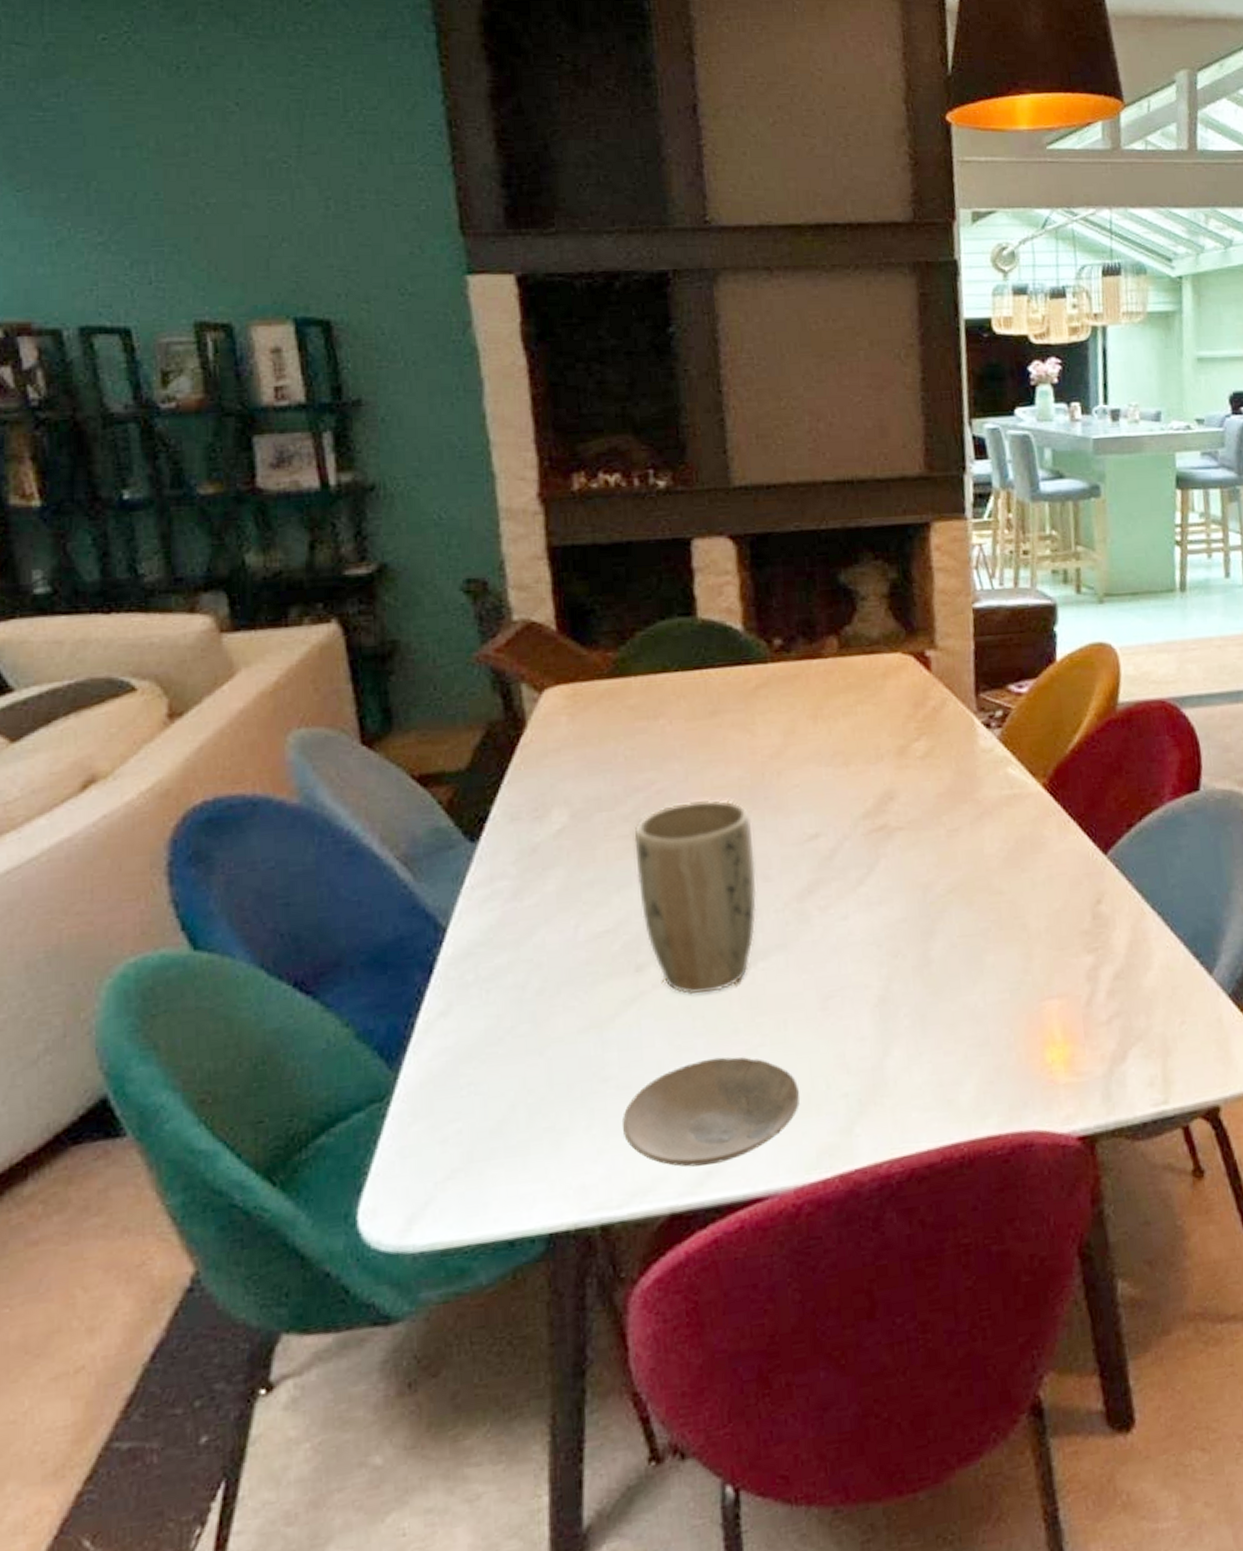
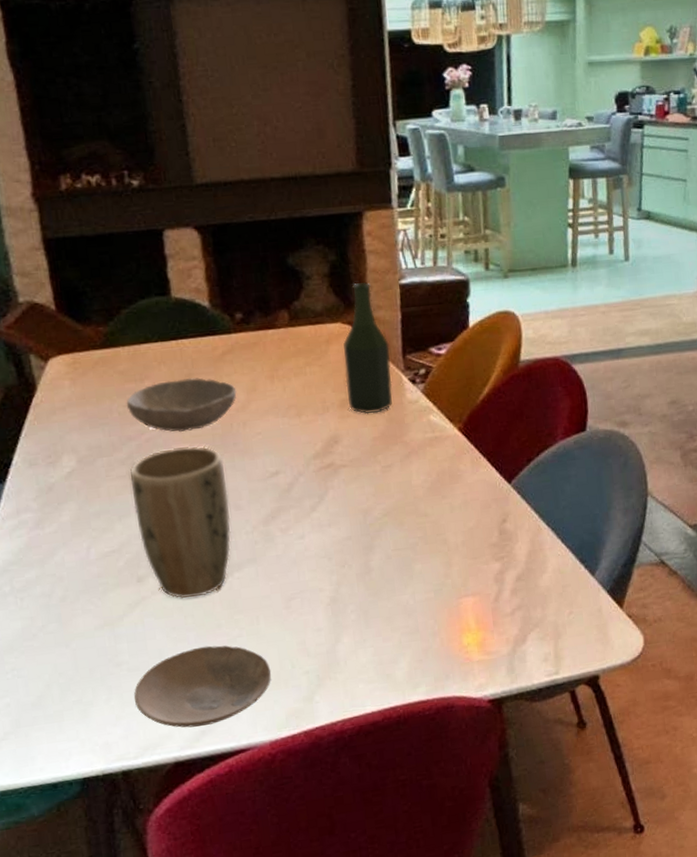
bowl: none [635,715,771,783] -> present [126,377,237,433]
bottle: none [903,604,962,765] -> present [343,281,392,414]

